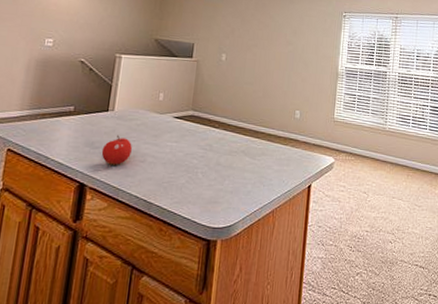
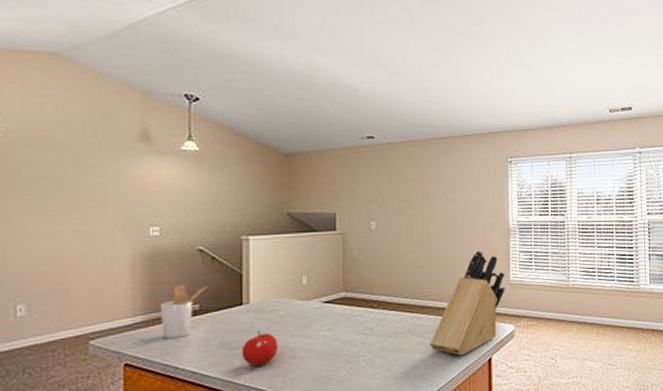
utensil holder: none [41,88,84,133] -> present [160,284,208,339]
knife block: none [259,89,330,179] -> present [430,251,505,356]

